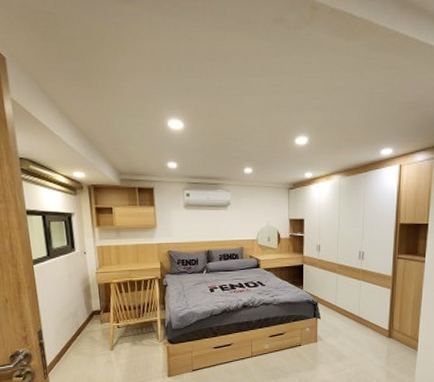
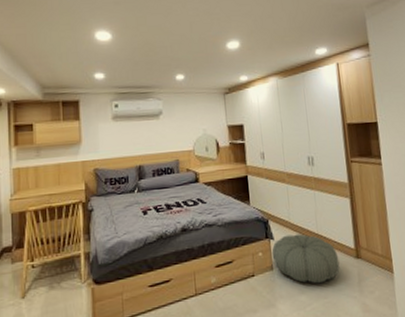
pouf: none [317,315,374,355] -> present [271,233,340,284]

